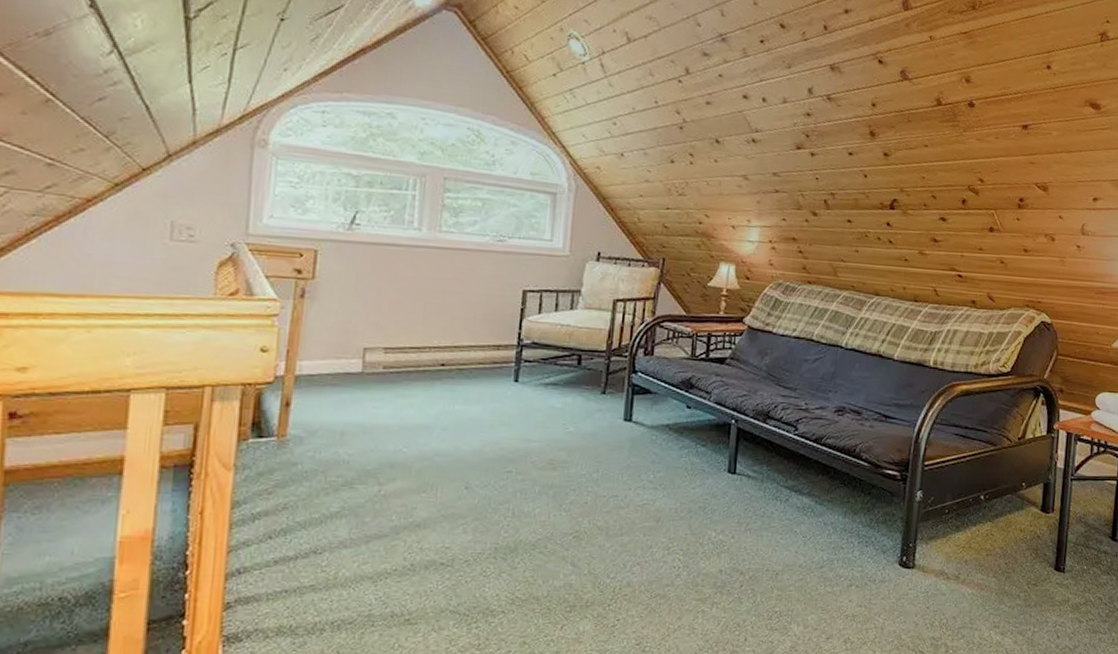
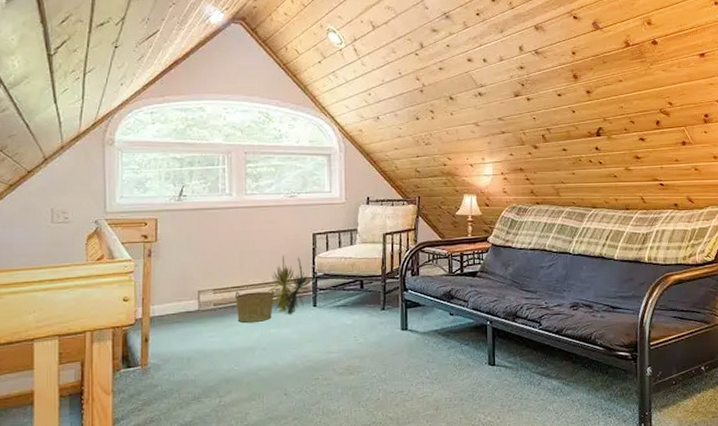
basket: none [412,354,465,394] -> present [234,290,274,323]
plant: none [456,313,515,390] -> present [268,255,312,315]

